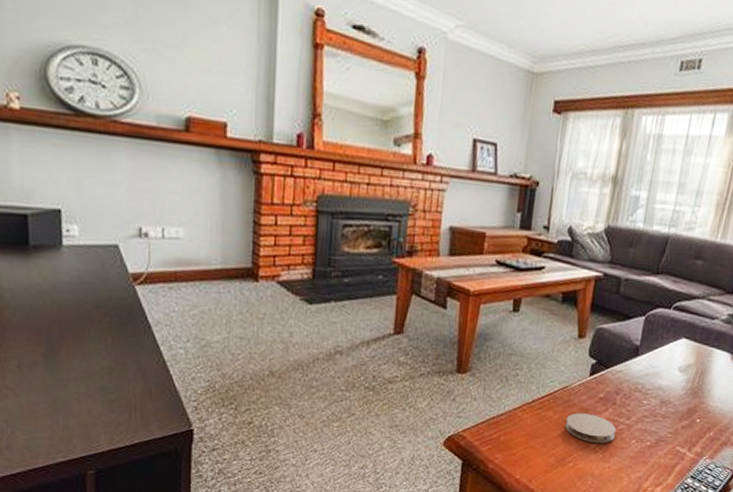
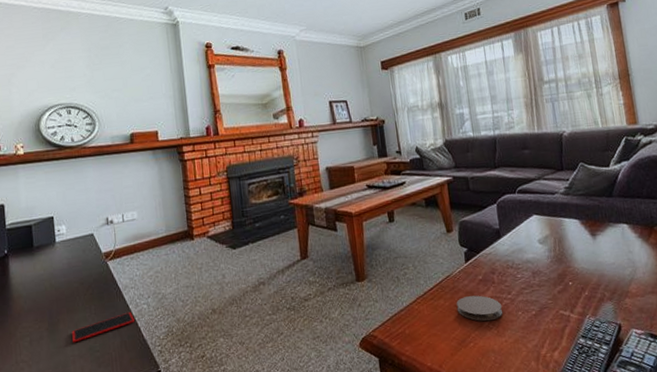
smartphone: none [78,353,166,378] -> present [72,311,135,343]

